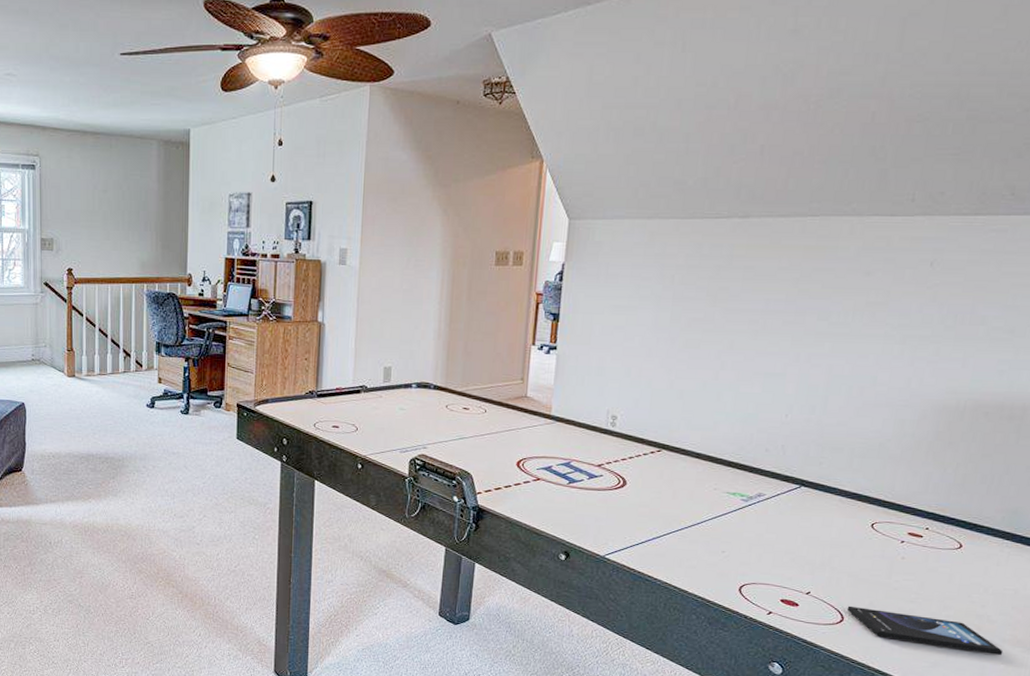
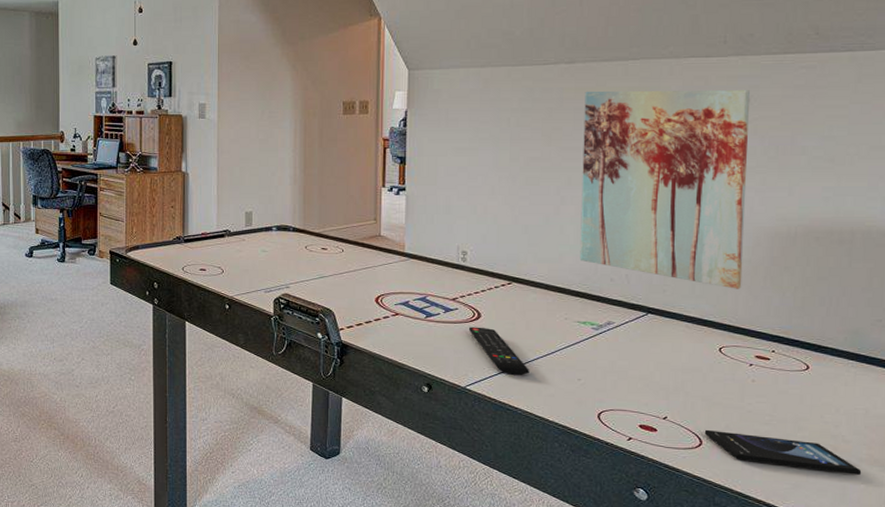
remote control: none [613,494,672,546] -> present [469,327,529,375]
wall art: none [735,248,934,464] -> present [579,90,750,289]

